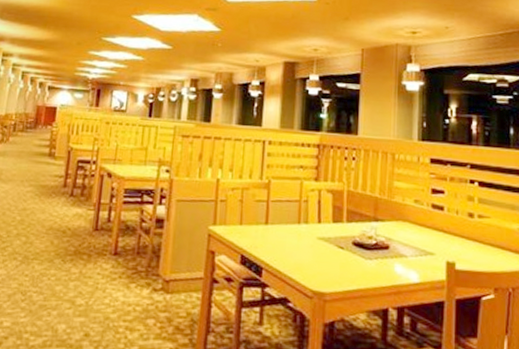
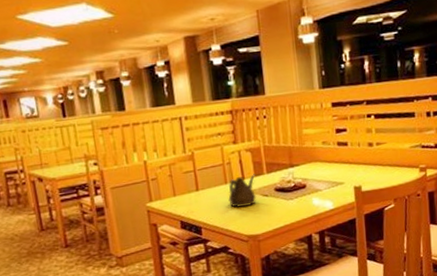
teapot: none [298,219,334,256] -> present [228,174,257,208]

